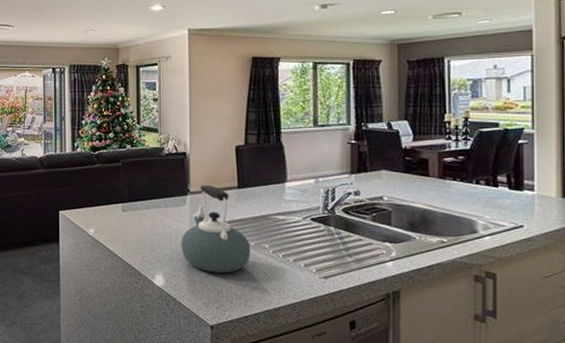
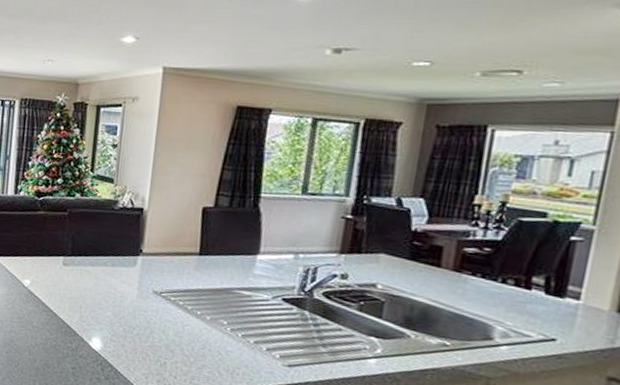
kettle: present [181,185,251,274] -> none [124,246,206,346]

